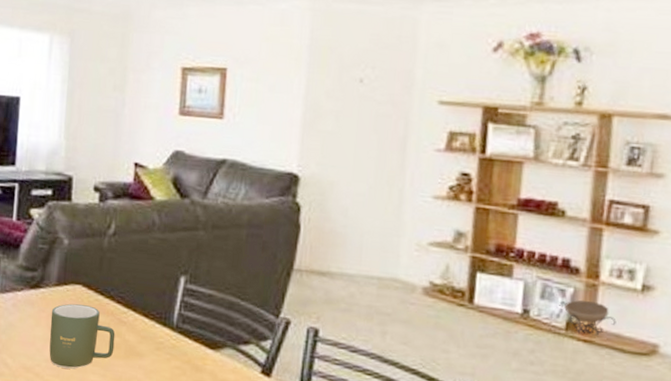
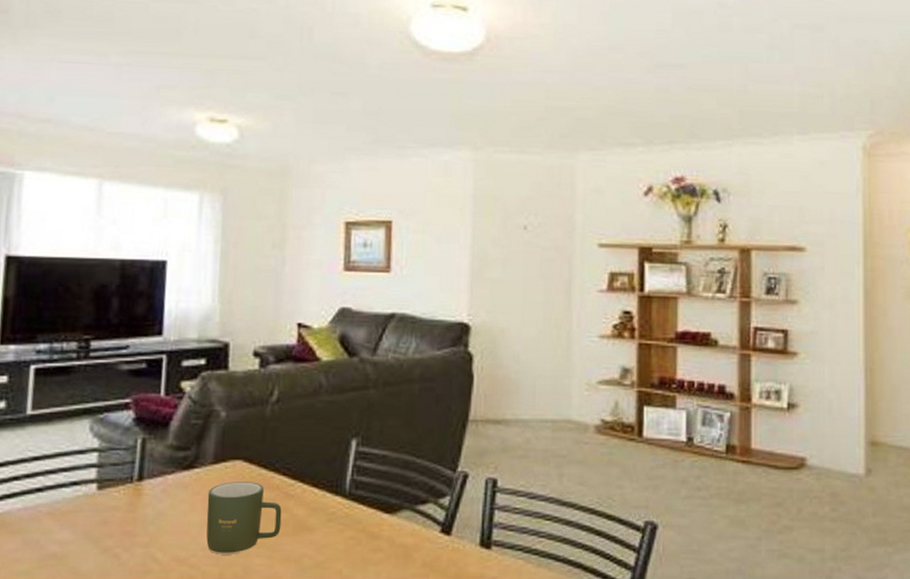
decorative bowl: present [559,299,617,336] -> none [719,423,769,456]

